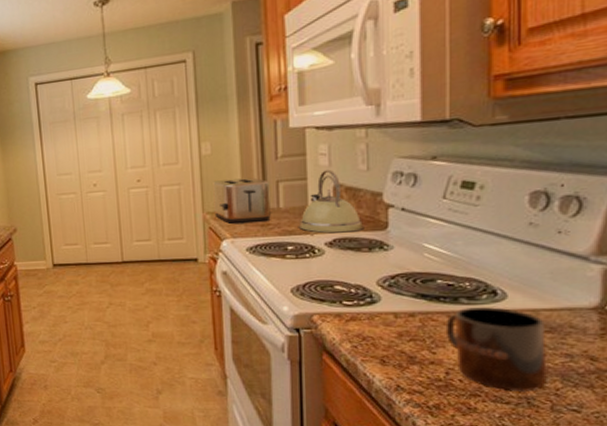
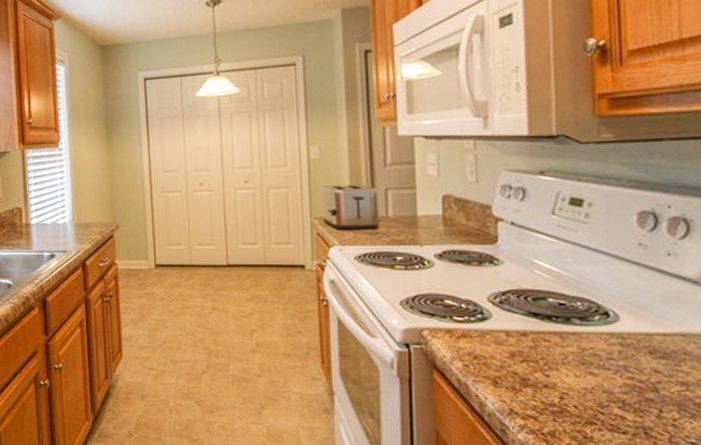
kettle: present [299,169,365,234] -> none [408,179,474,245]
mug: present [445,307,547,390] -> none [558,329,663,420]

